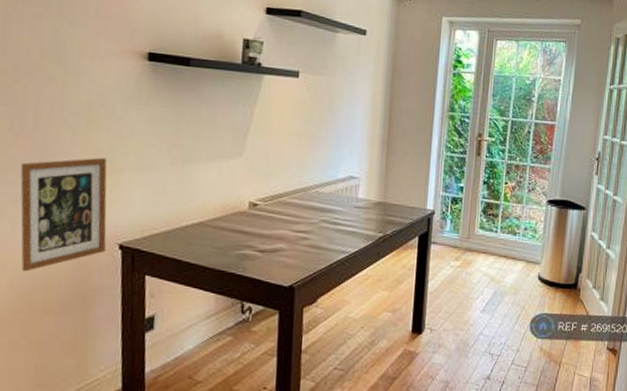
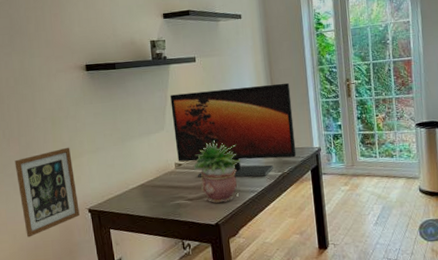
monitor: none [254,113,411,235] -> present [170,82,297,177]
potted plant: none [272,179,335,261] -> present [193,139,241,203]

